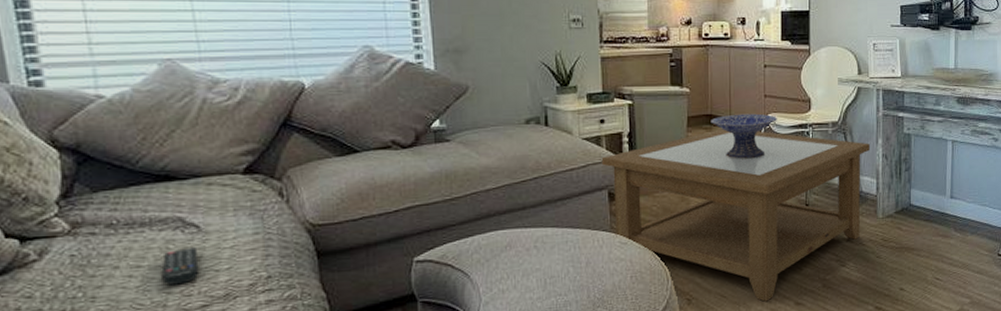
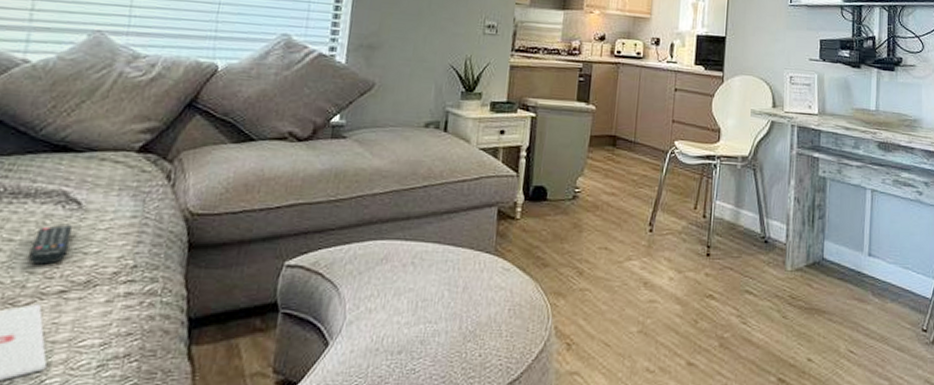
coffee table: present [601,129,870,302] -> none [495,152,781,357]
decorative bowl: present [711,113,777,159] -> none [613,137,684,188]

